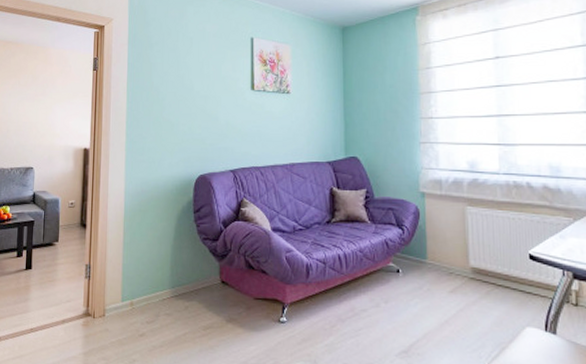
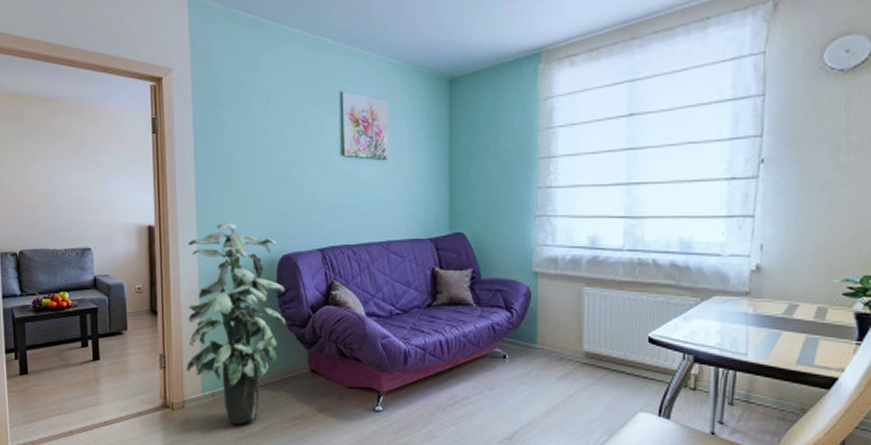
indoor plant: none [109,146,201,334] -> present [186,223,287,425]

